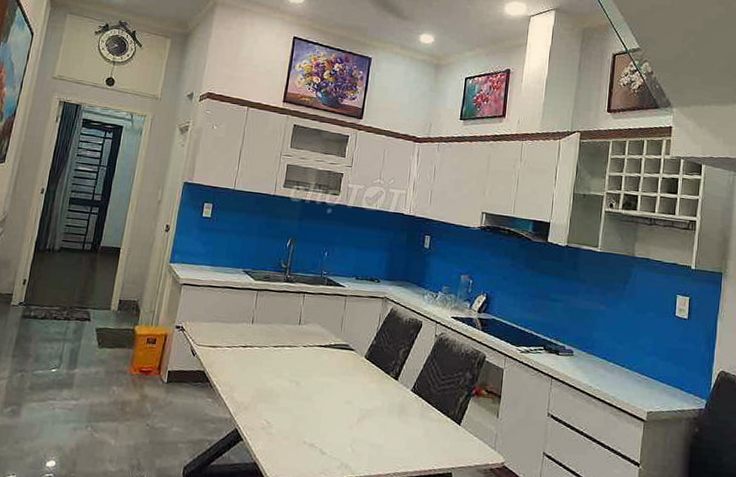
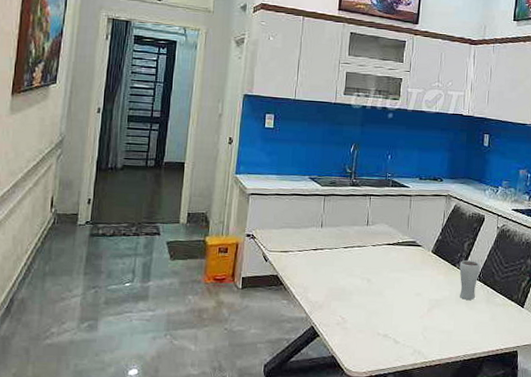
drinking glass: none [392,368,416,413] -> present [459,260,480,300]

